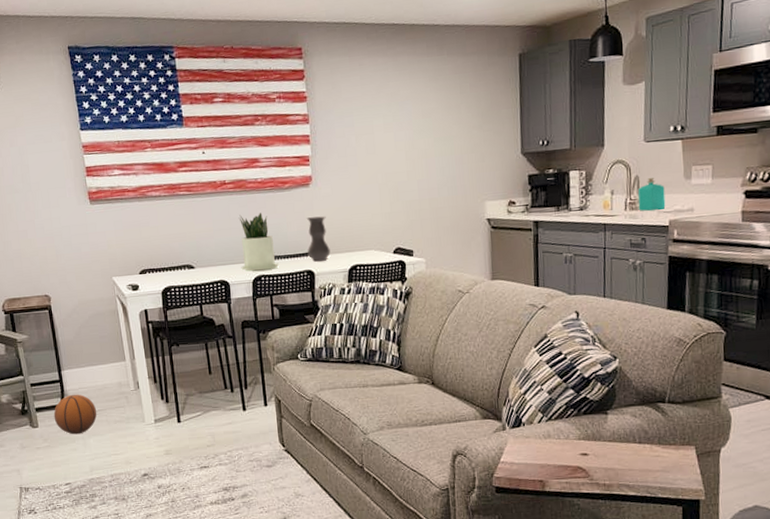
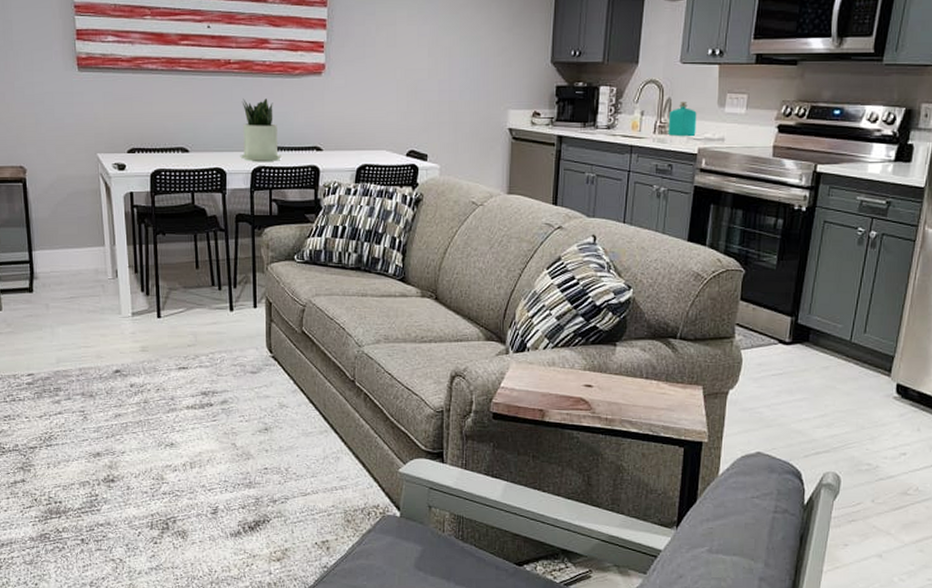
basketball: present [53,394,97,435] -> none [20,277,69,322]
vase: present [306,216,330,263] -> none [314,109,339,158]

